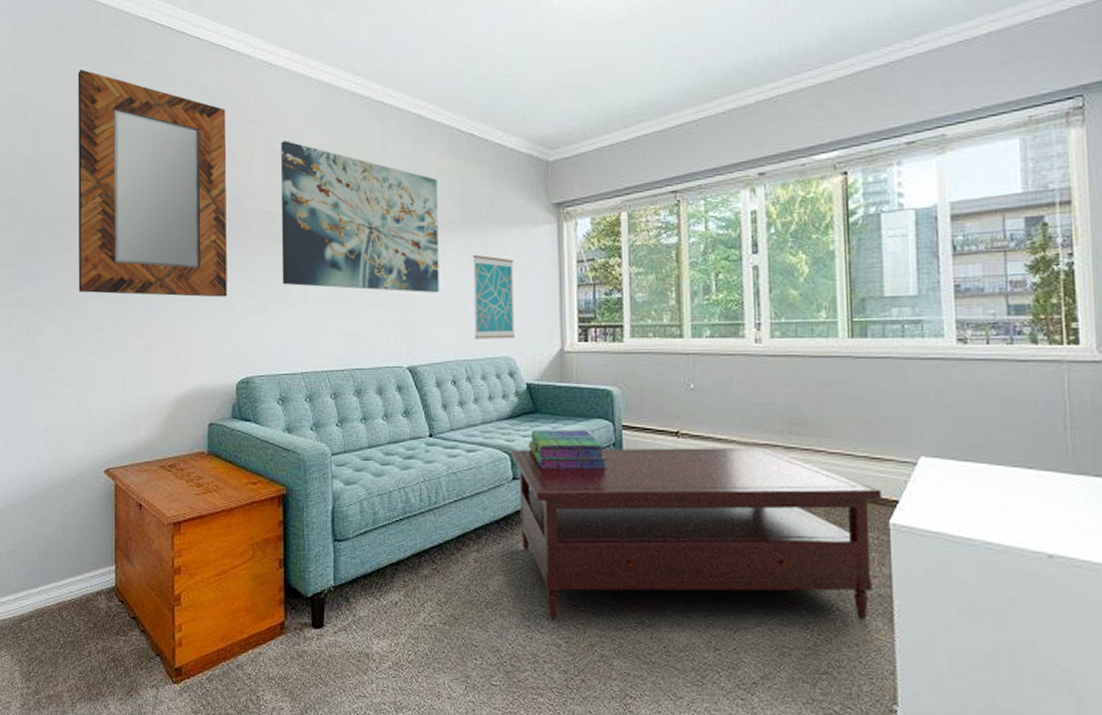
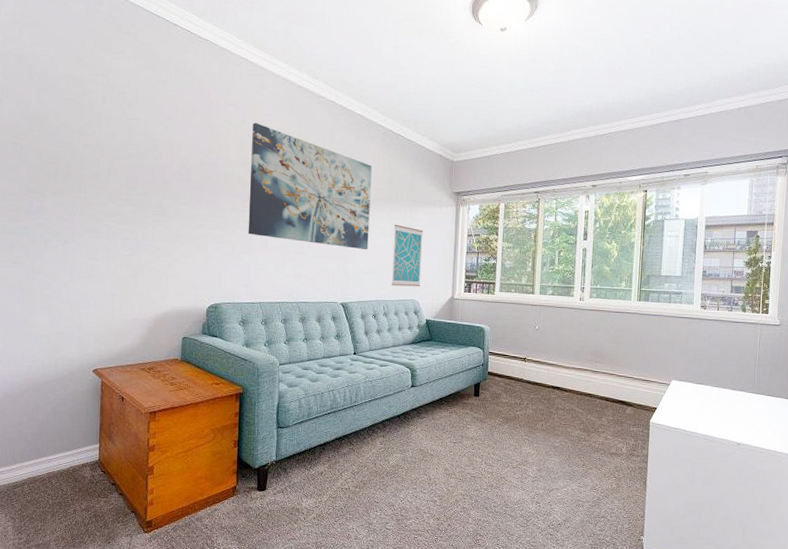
home mirror: present [77,69,227,297] -> none [75,43,209,240]
coffee table: present [511,447,882,620] -> none [411,366,647,483]
stack of books: present [528,430,607,470] -> none [424,352,477,382]

